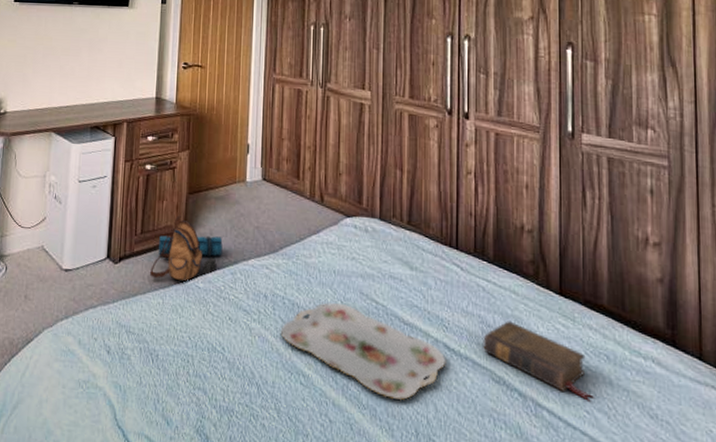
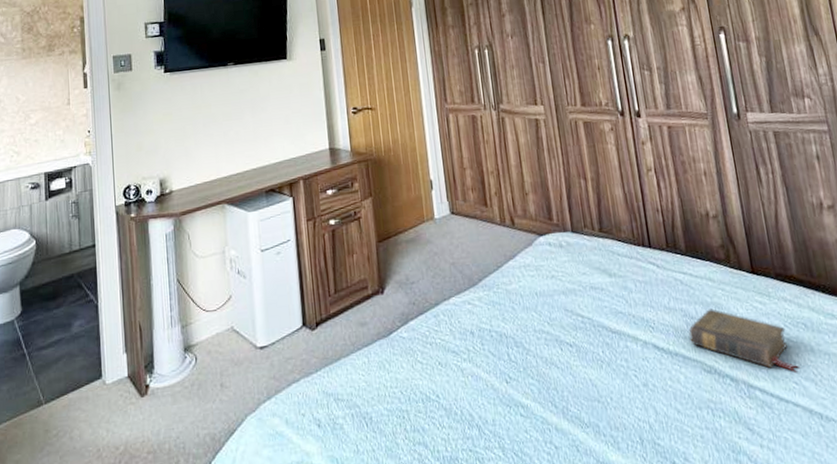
backpack: present [150,215,223,281] -> none [350,266,422,338]
serving tray: present [280,303,446,401] -> none [492,325,658,411]

